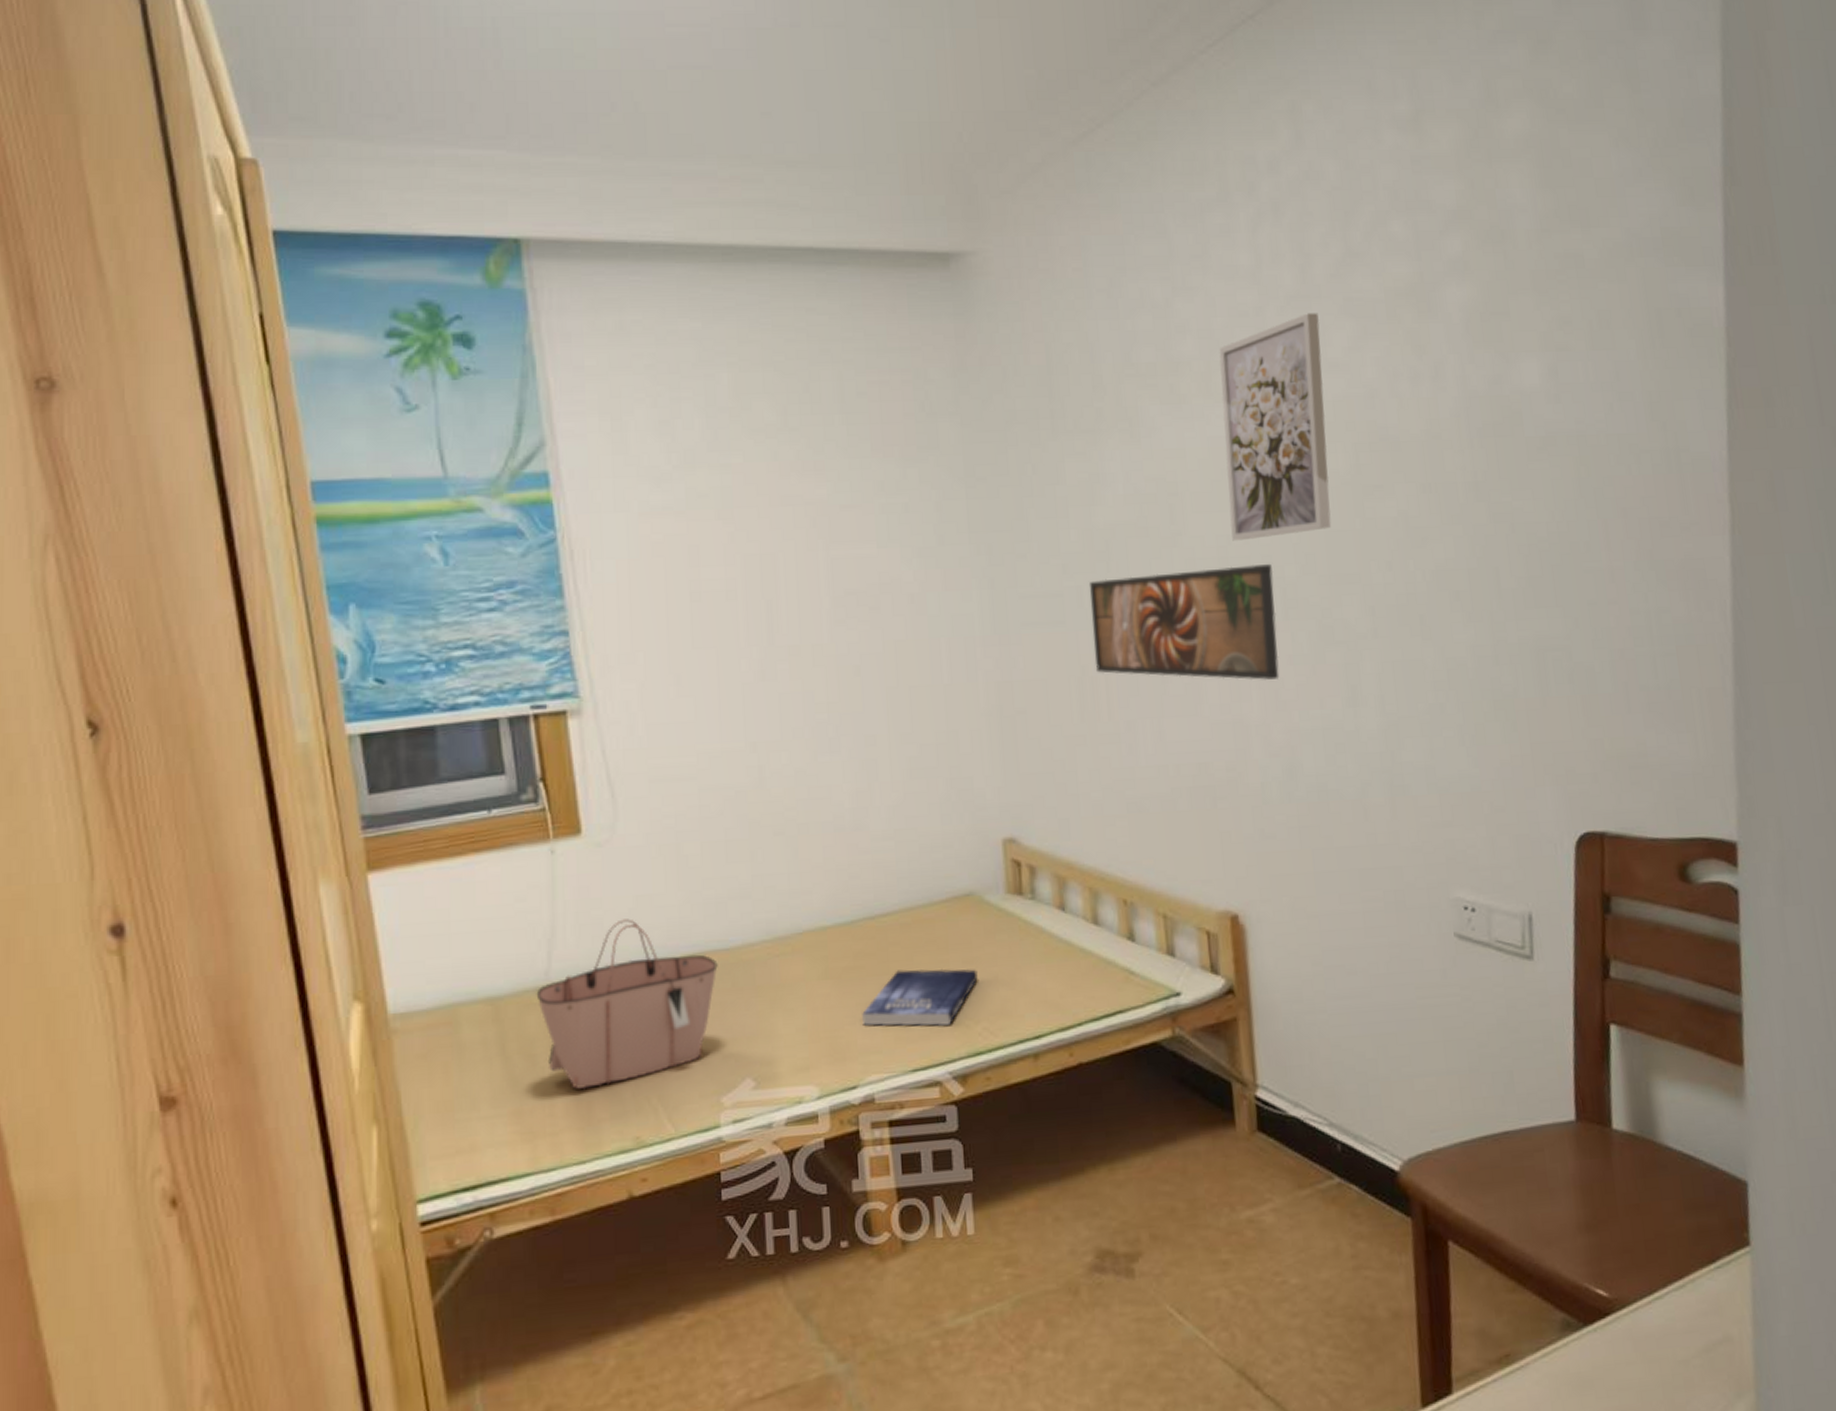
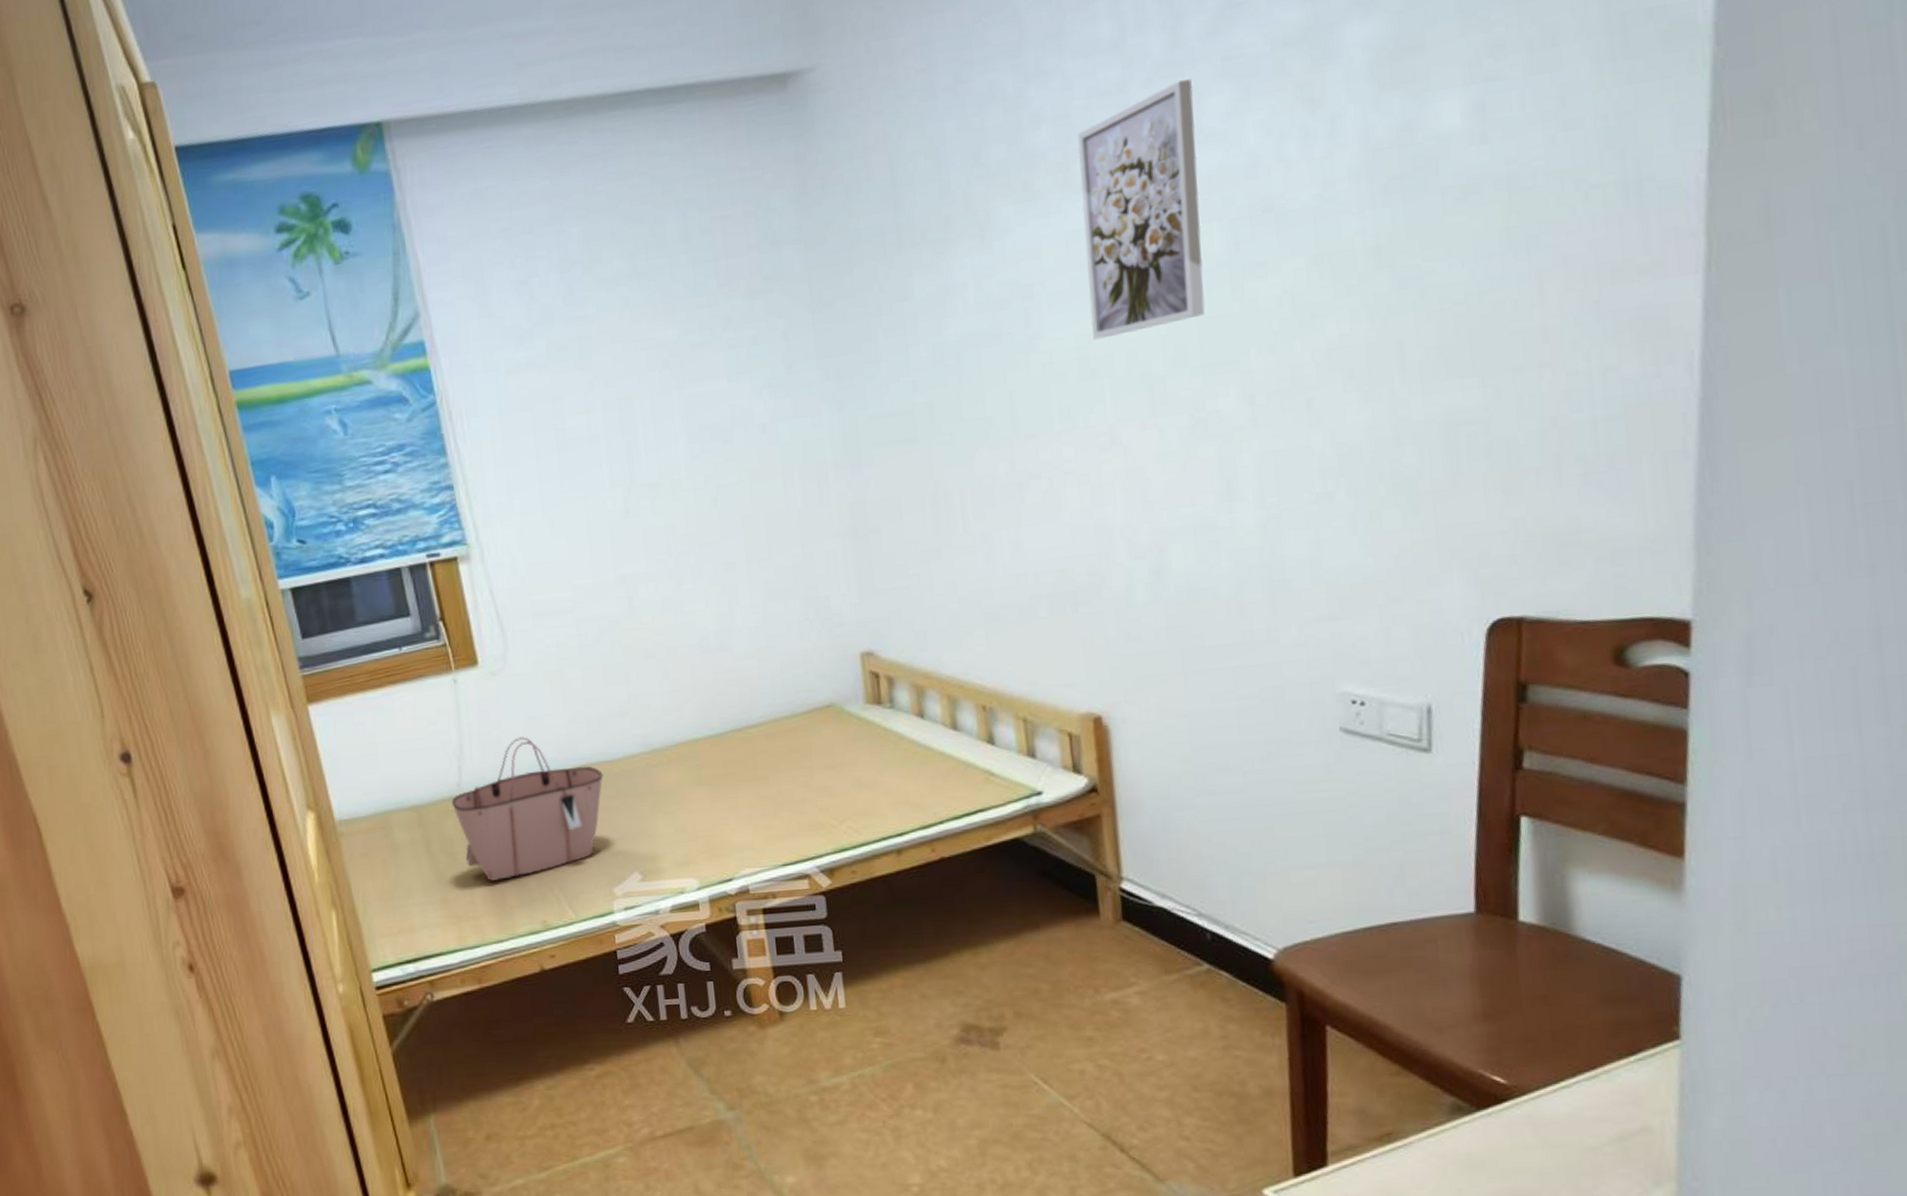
book: present [862,968,978,1027] -> none [734,773,841,827]
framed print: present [1088,563,1280,681] -> none [940,359,1146,488]

